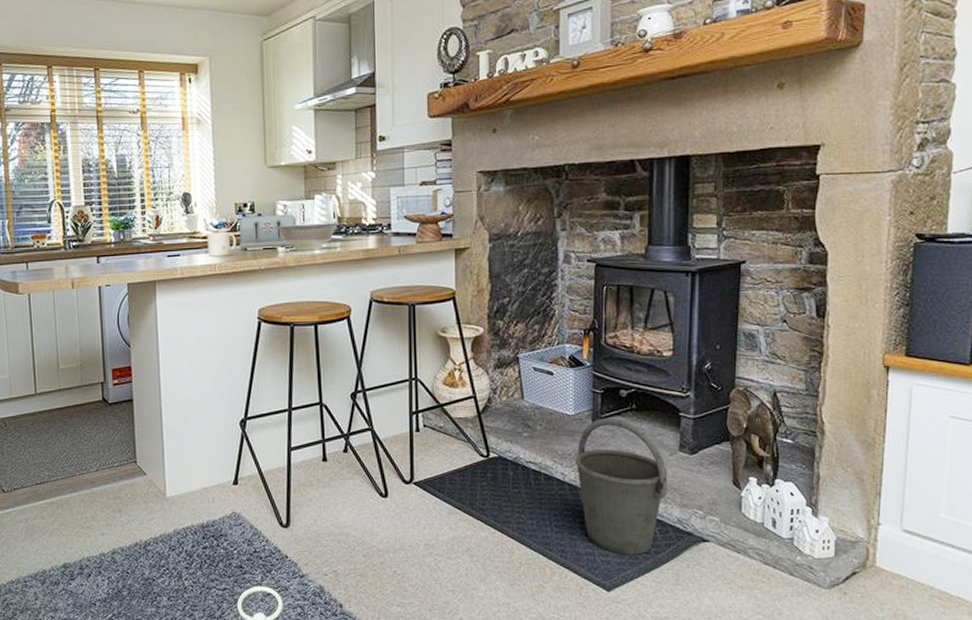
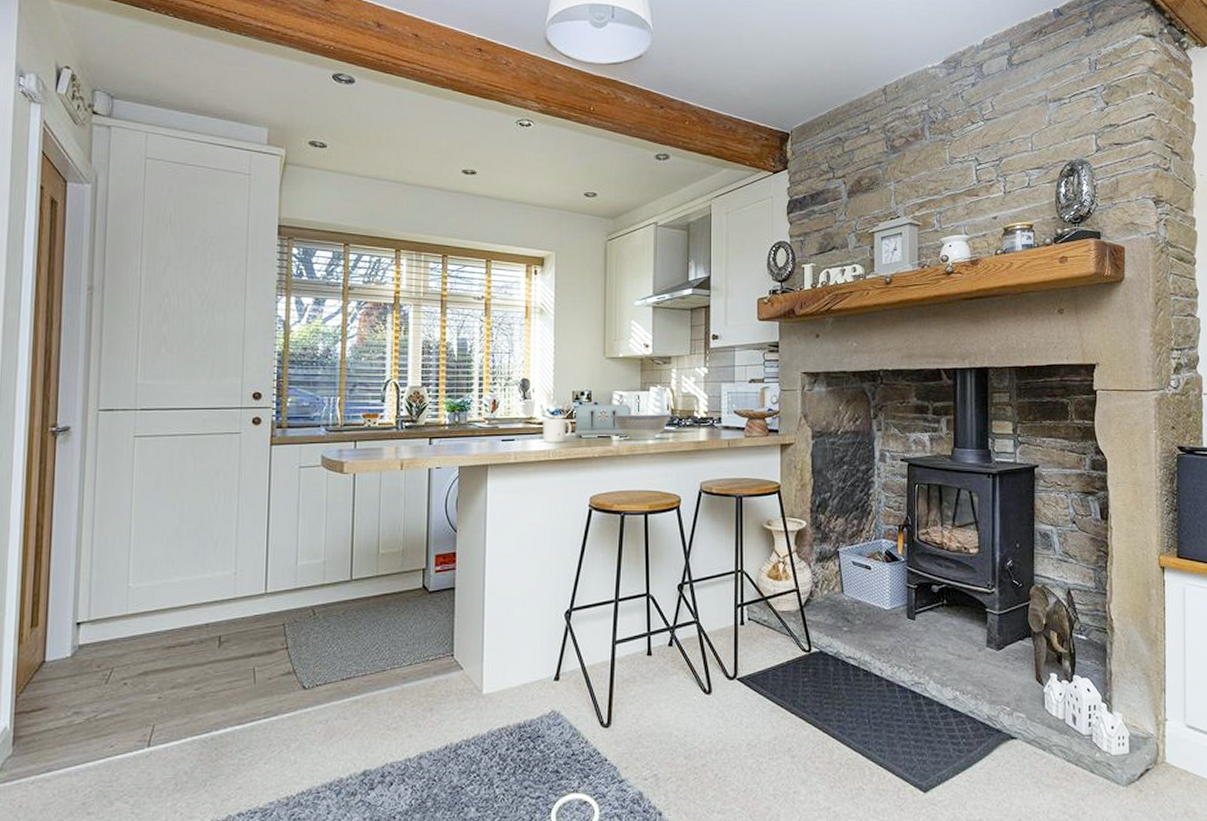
bucket: present [575,417,668,555] -> none [892,613,978,754]

